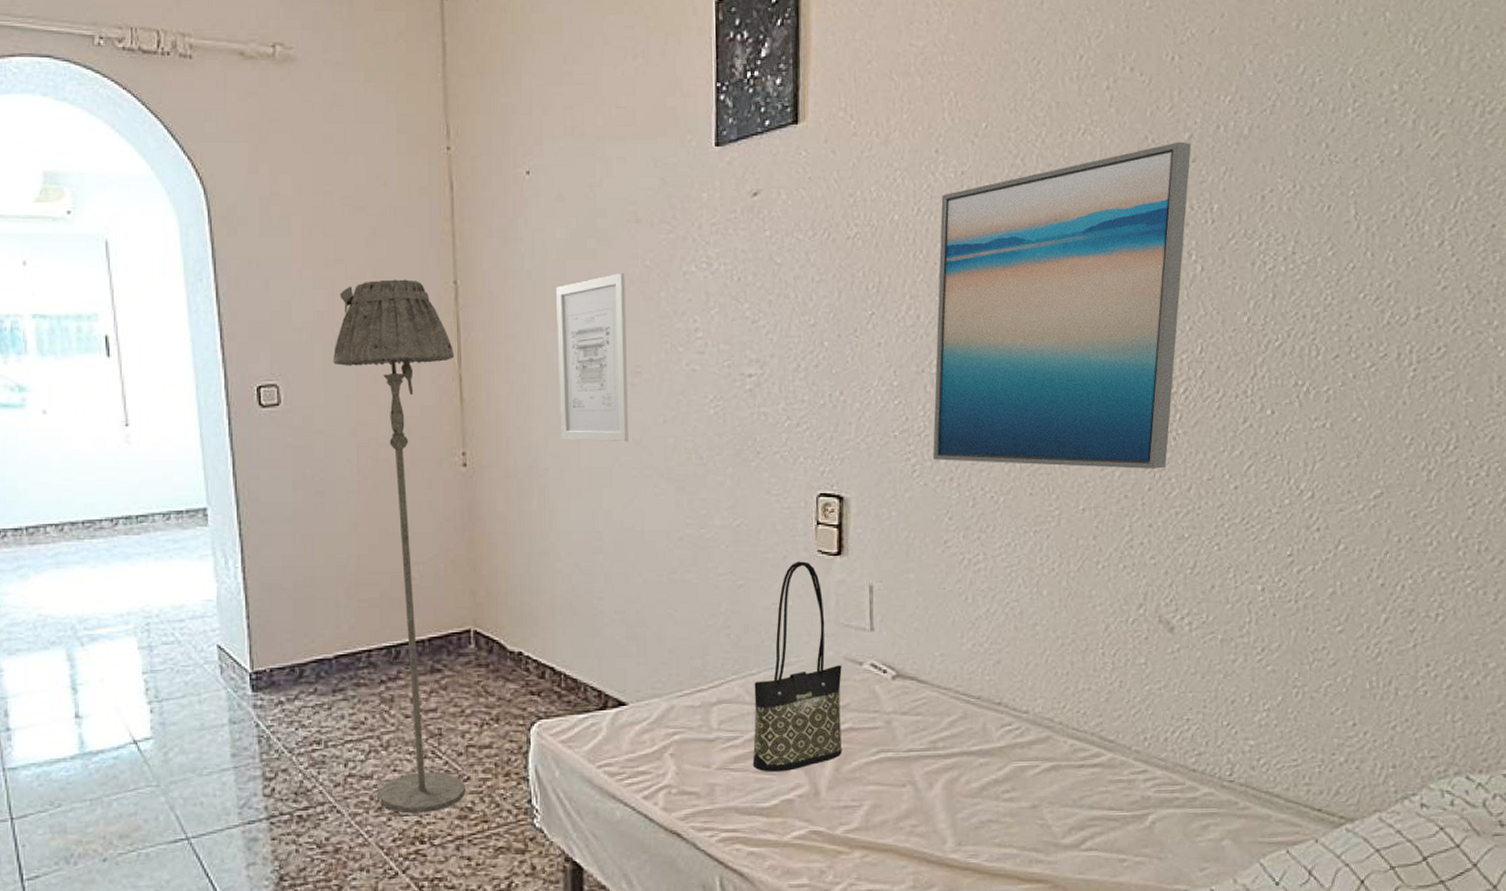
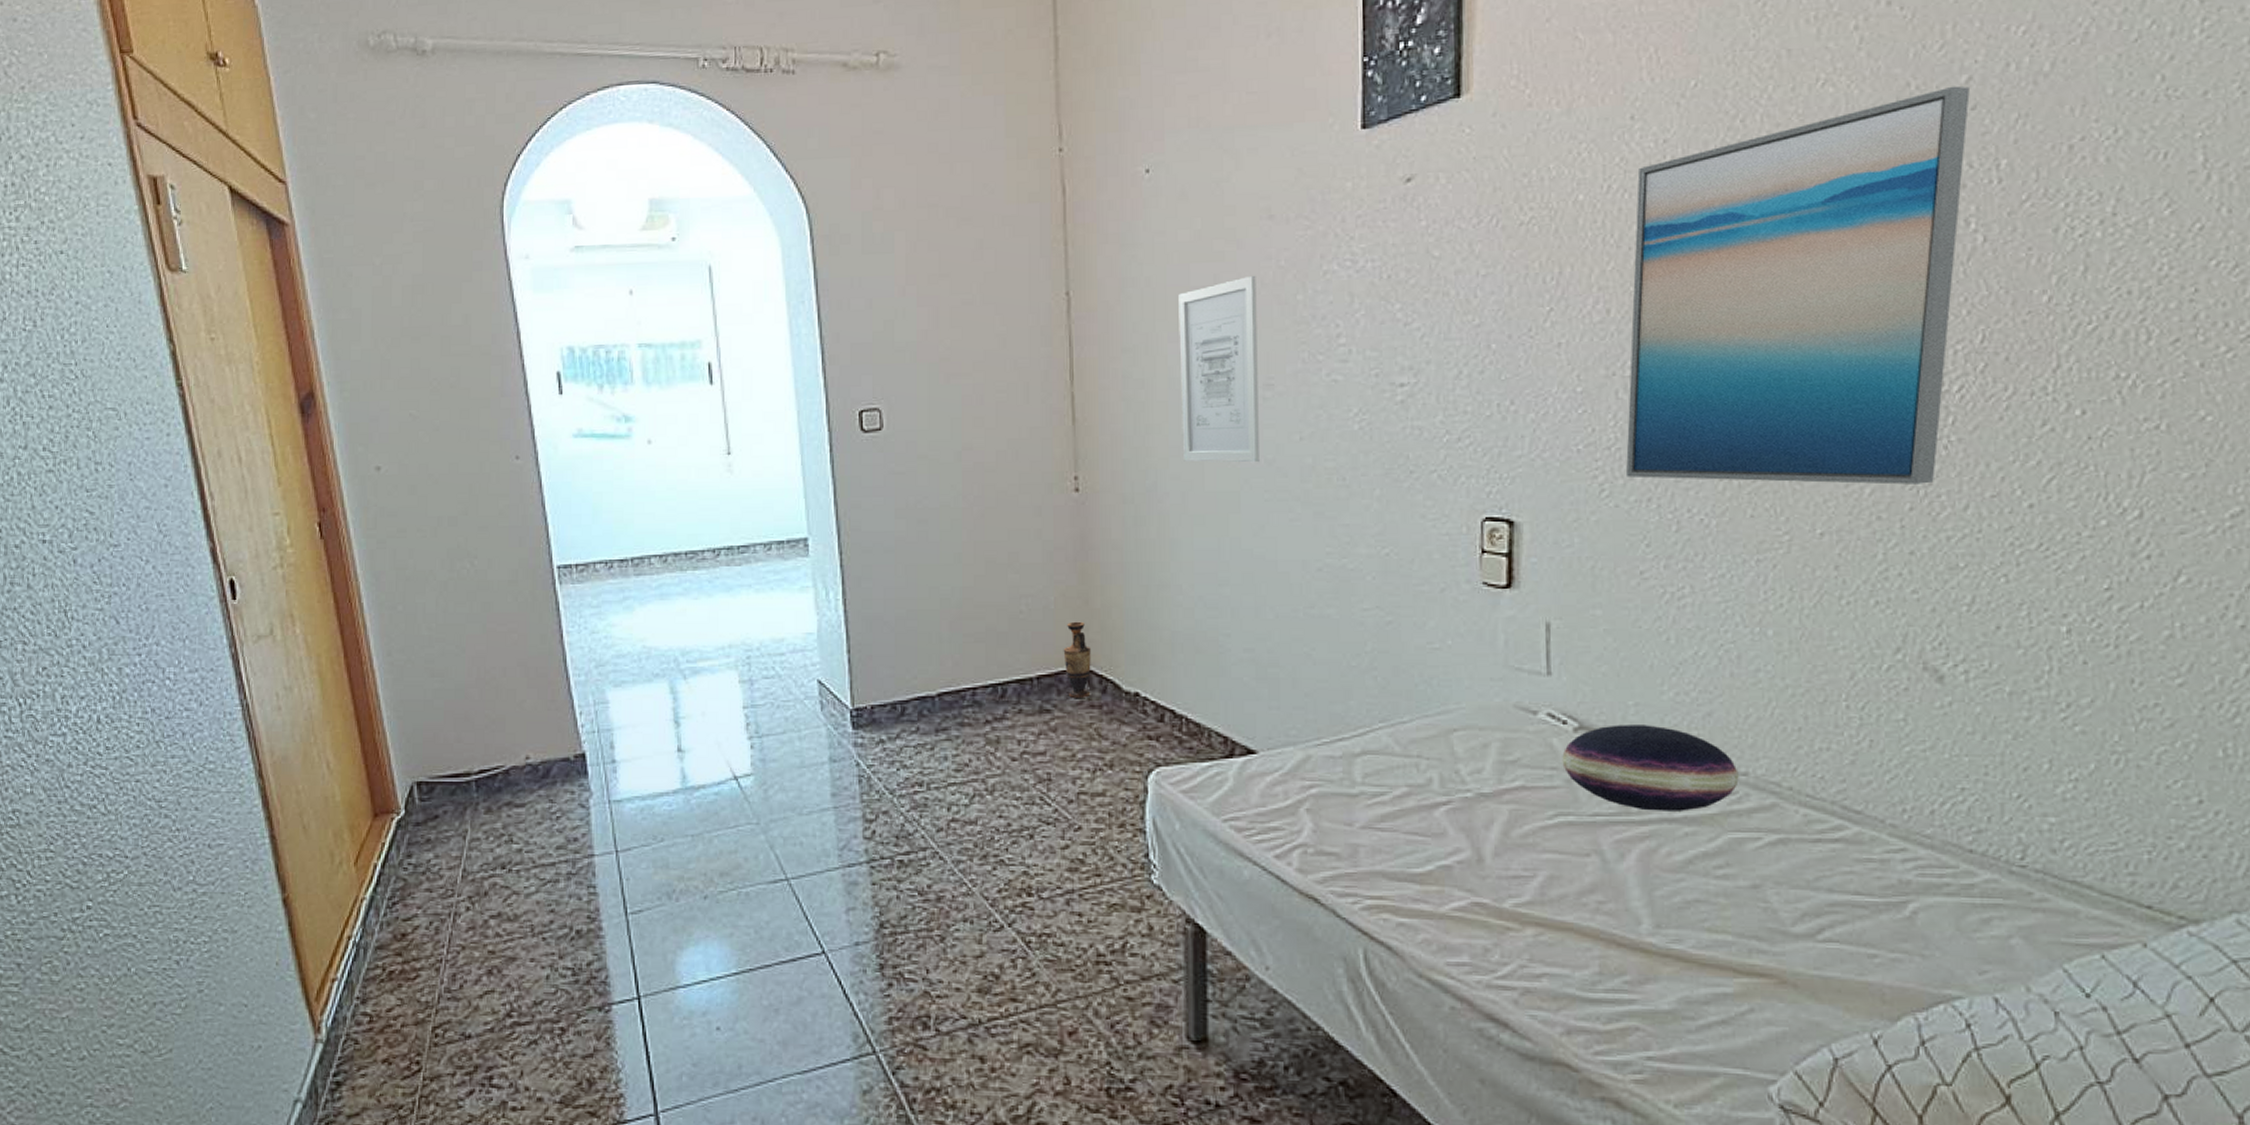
floor lamp: present [332,279,466,814] -> none [936,293,1076,864]
vase: none [452,587,479,658] -> present [1063,621,1091,698]
tote bag: present [753,561,842,773] -> none [1404,595,1512,834]
cushion: none [883,672,1022,746] -> present [1562,725,1739,811]

